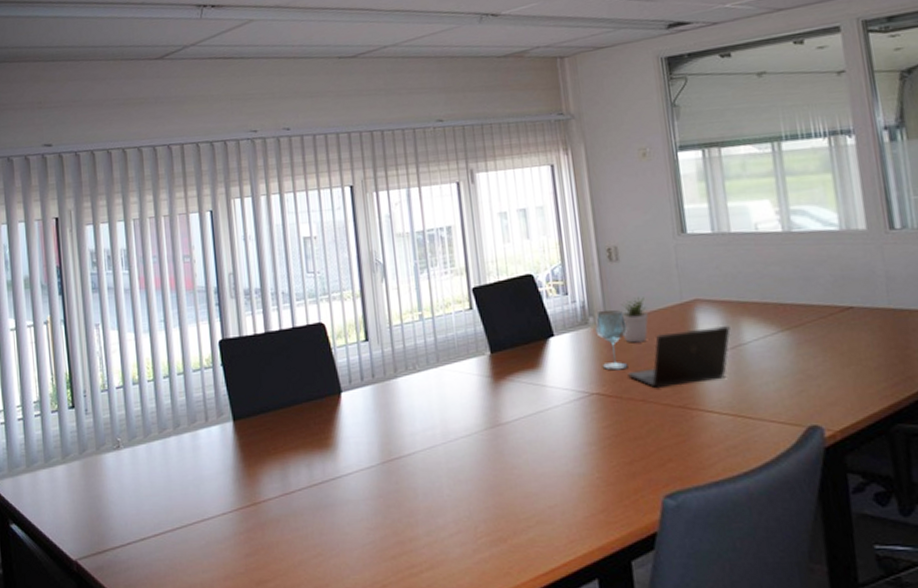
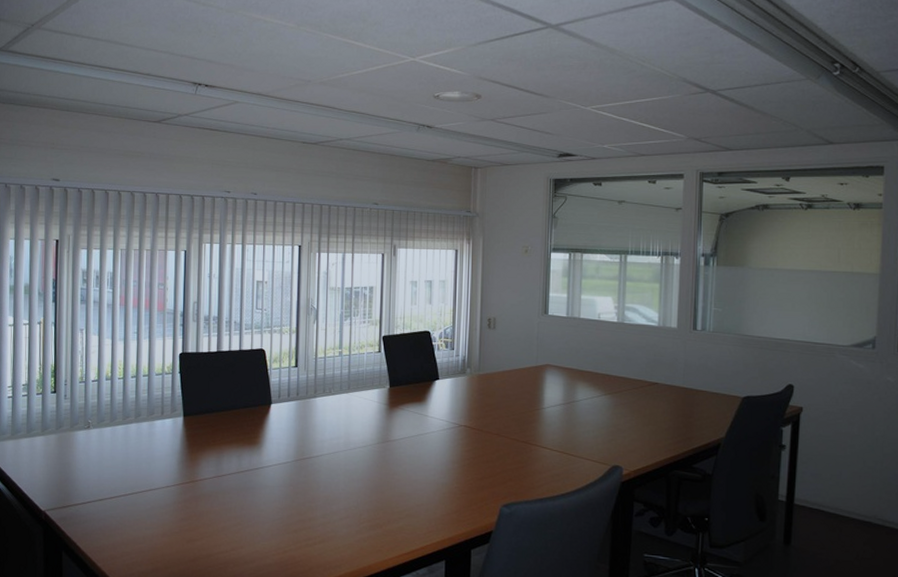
wine glass: present [595,309,629,371] -> none [470,364,495,410]
potted plant: present [621,297,649,343] -> none [491,358,511,392]
laptop: present [627,326,731,388] -> none [489,386,568,427]

